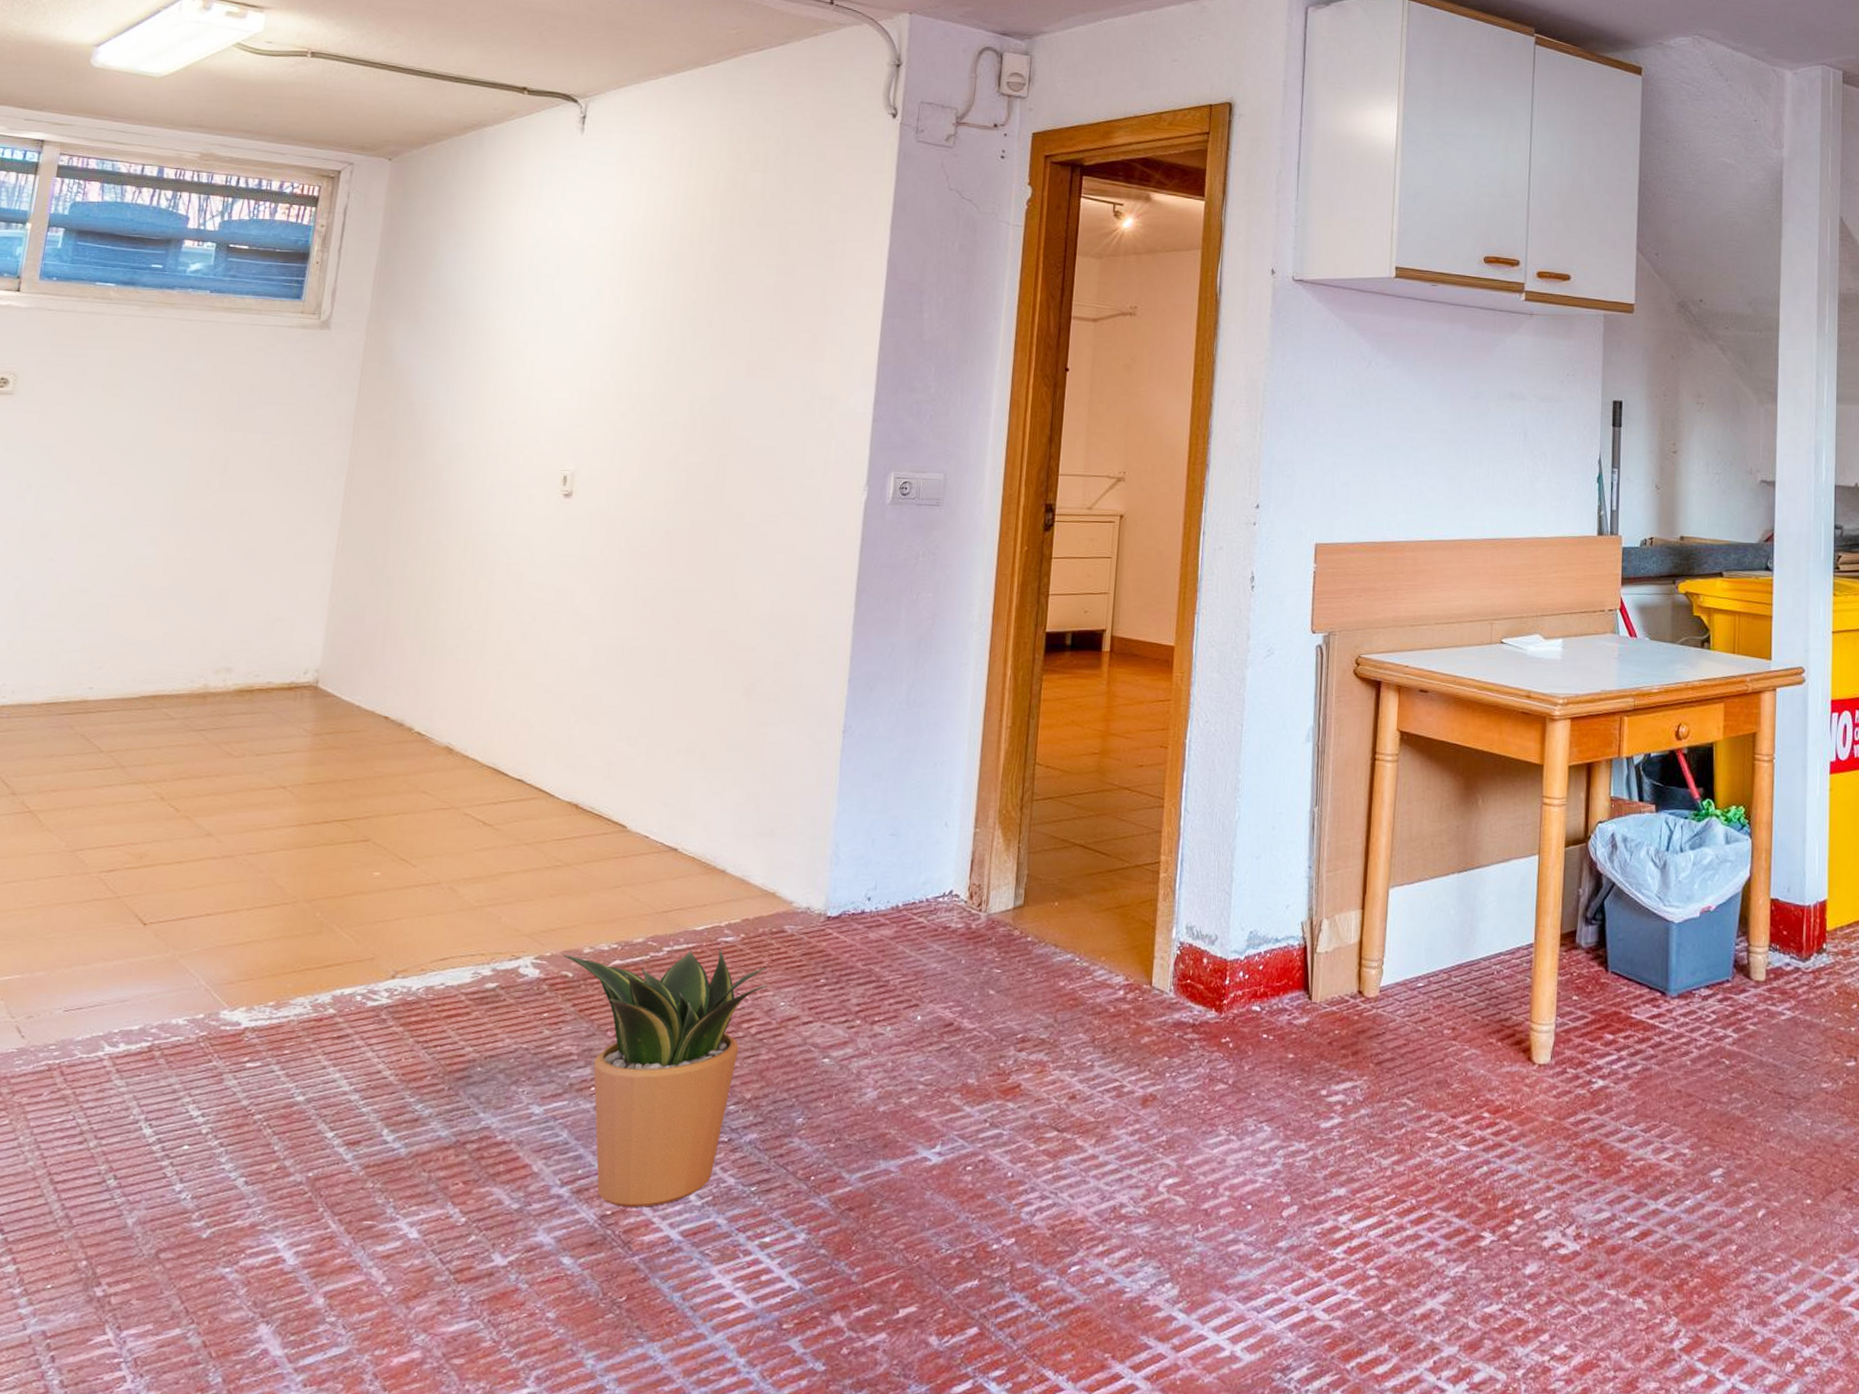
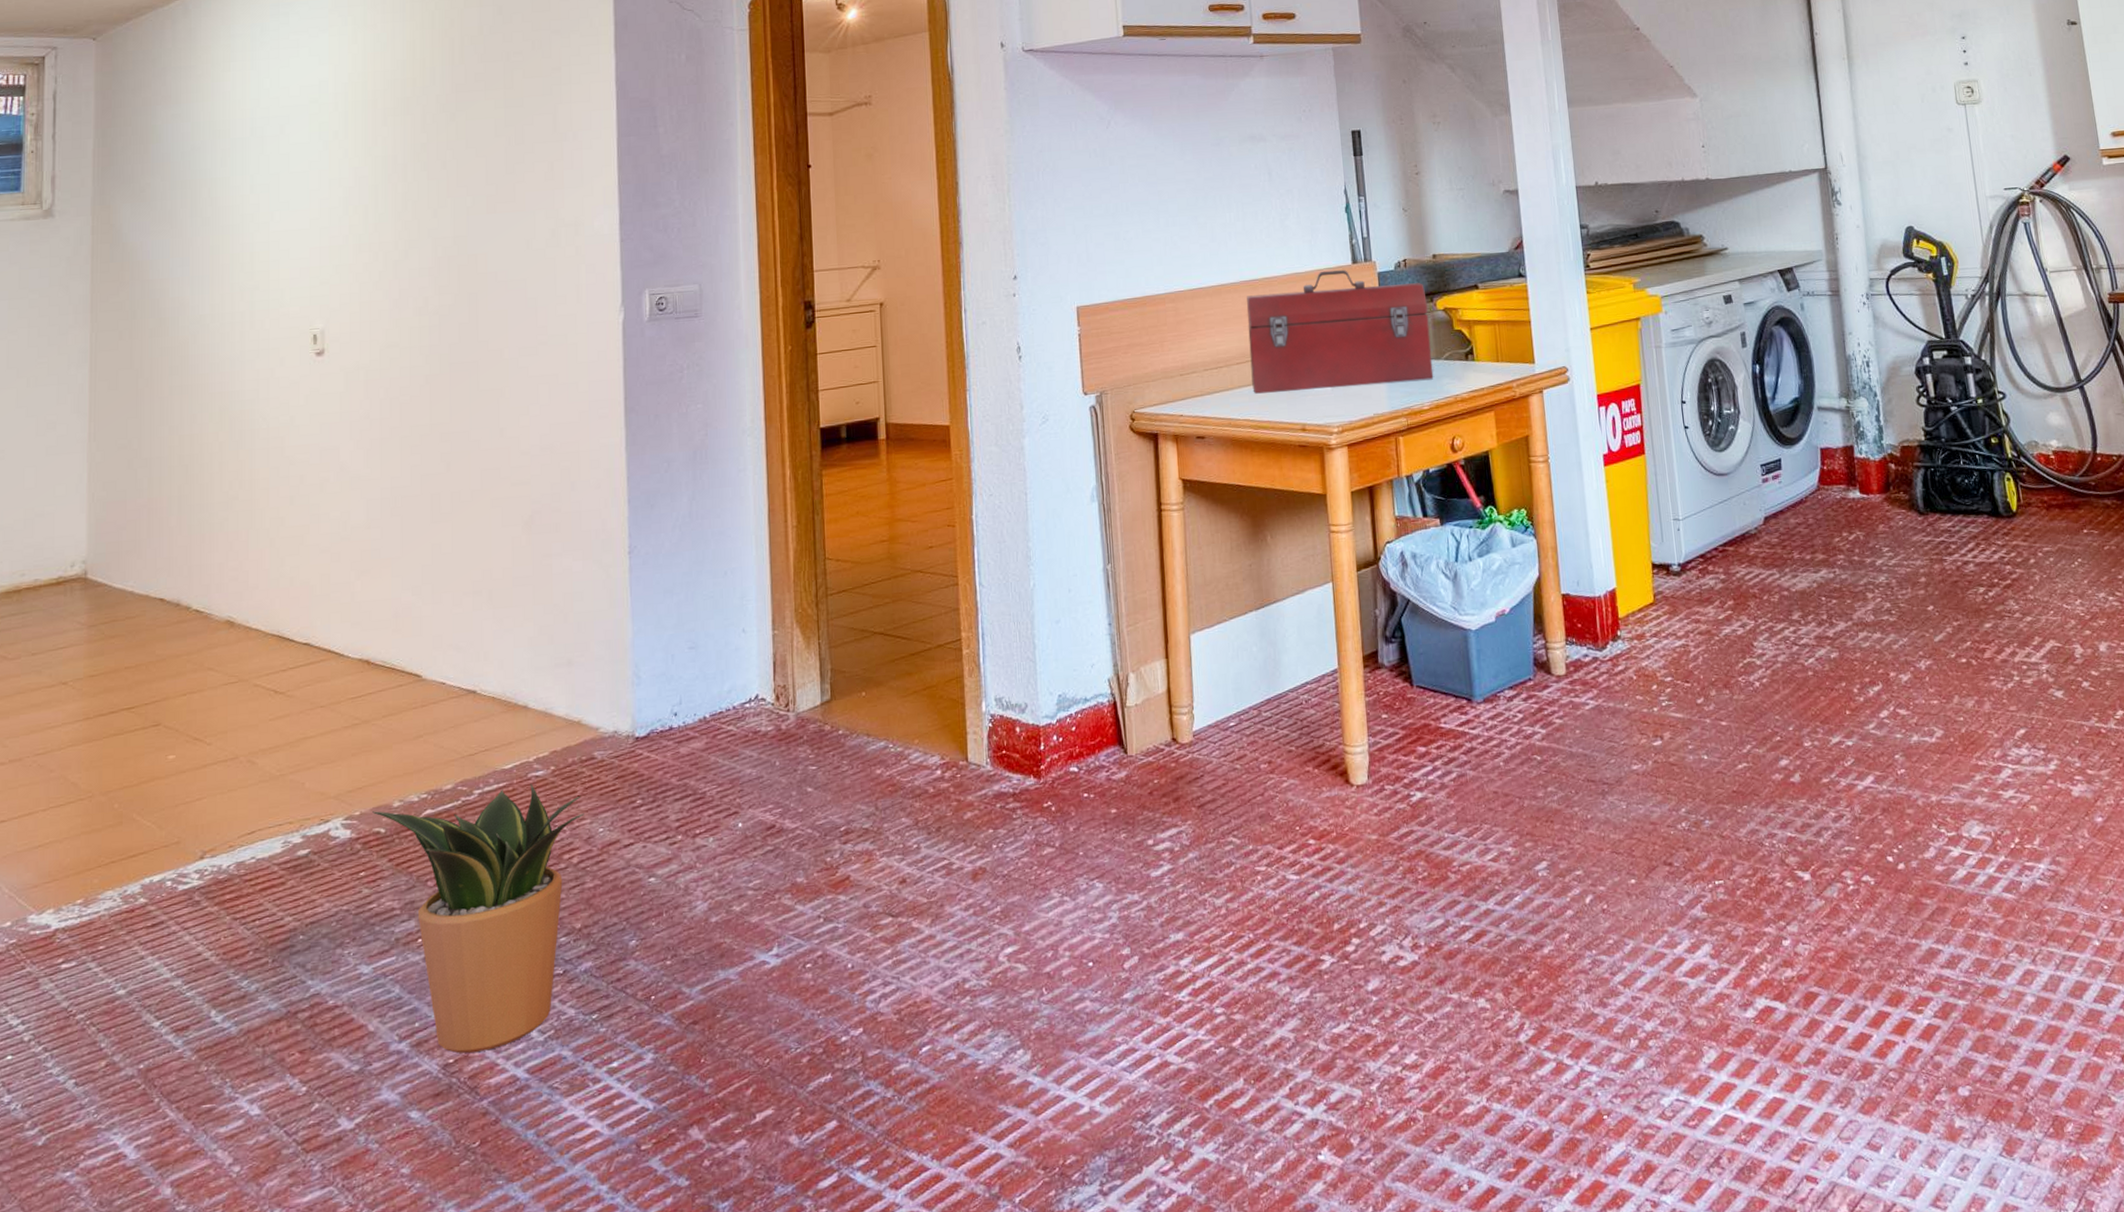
toolbox: none [1482,539,1669,663] -> present [1246,270,1434,394]

